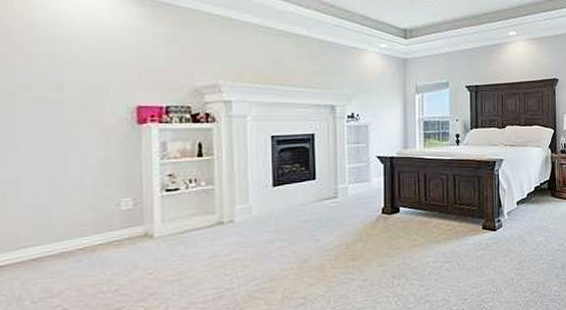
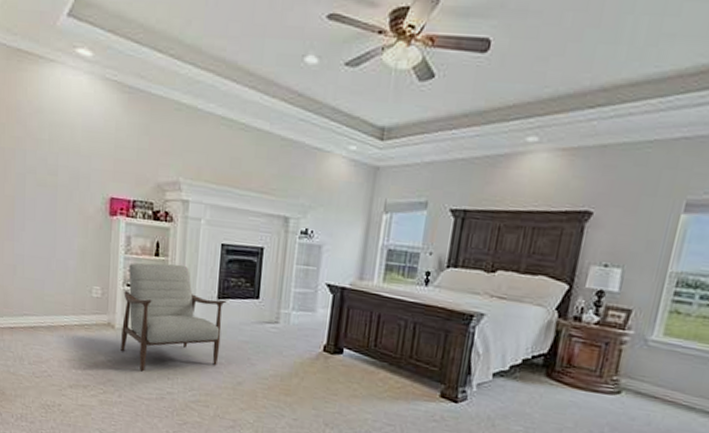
chair: none [162,161,283,276] -> present [121,262,227,372]

